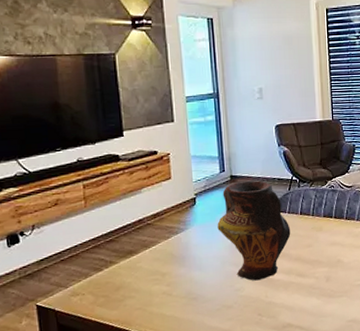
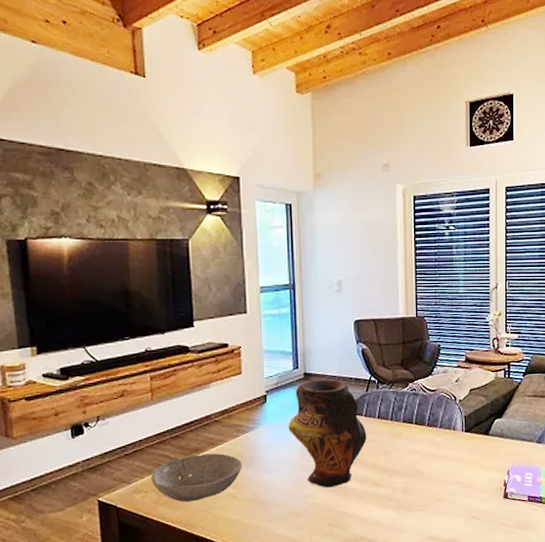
bowl: none [87,254,176,302] -> present [151,453,243,503]

